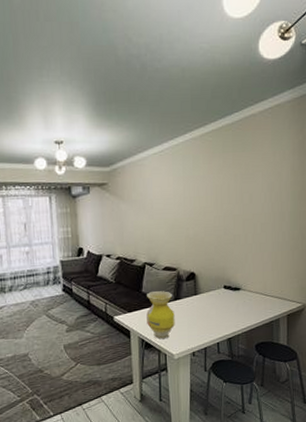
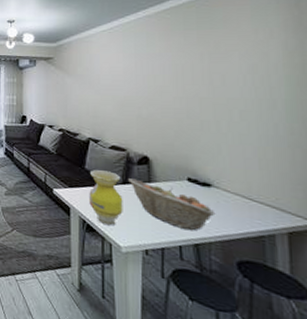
fruit basket: none [179,294,243,328] -> present [128,178,216,230]

